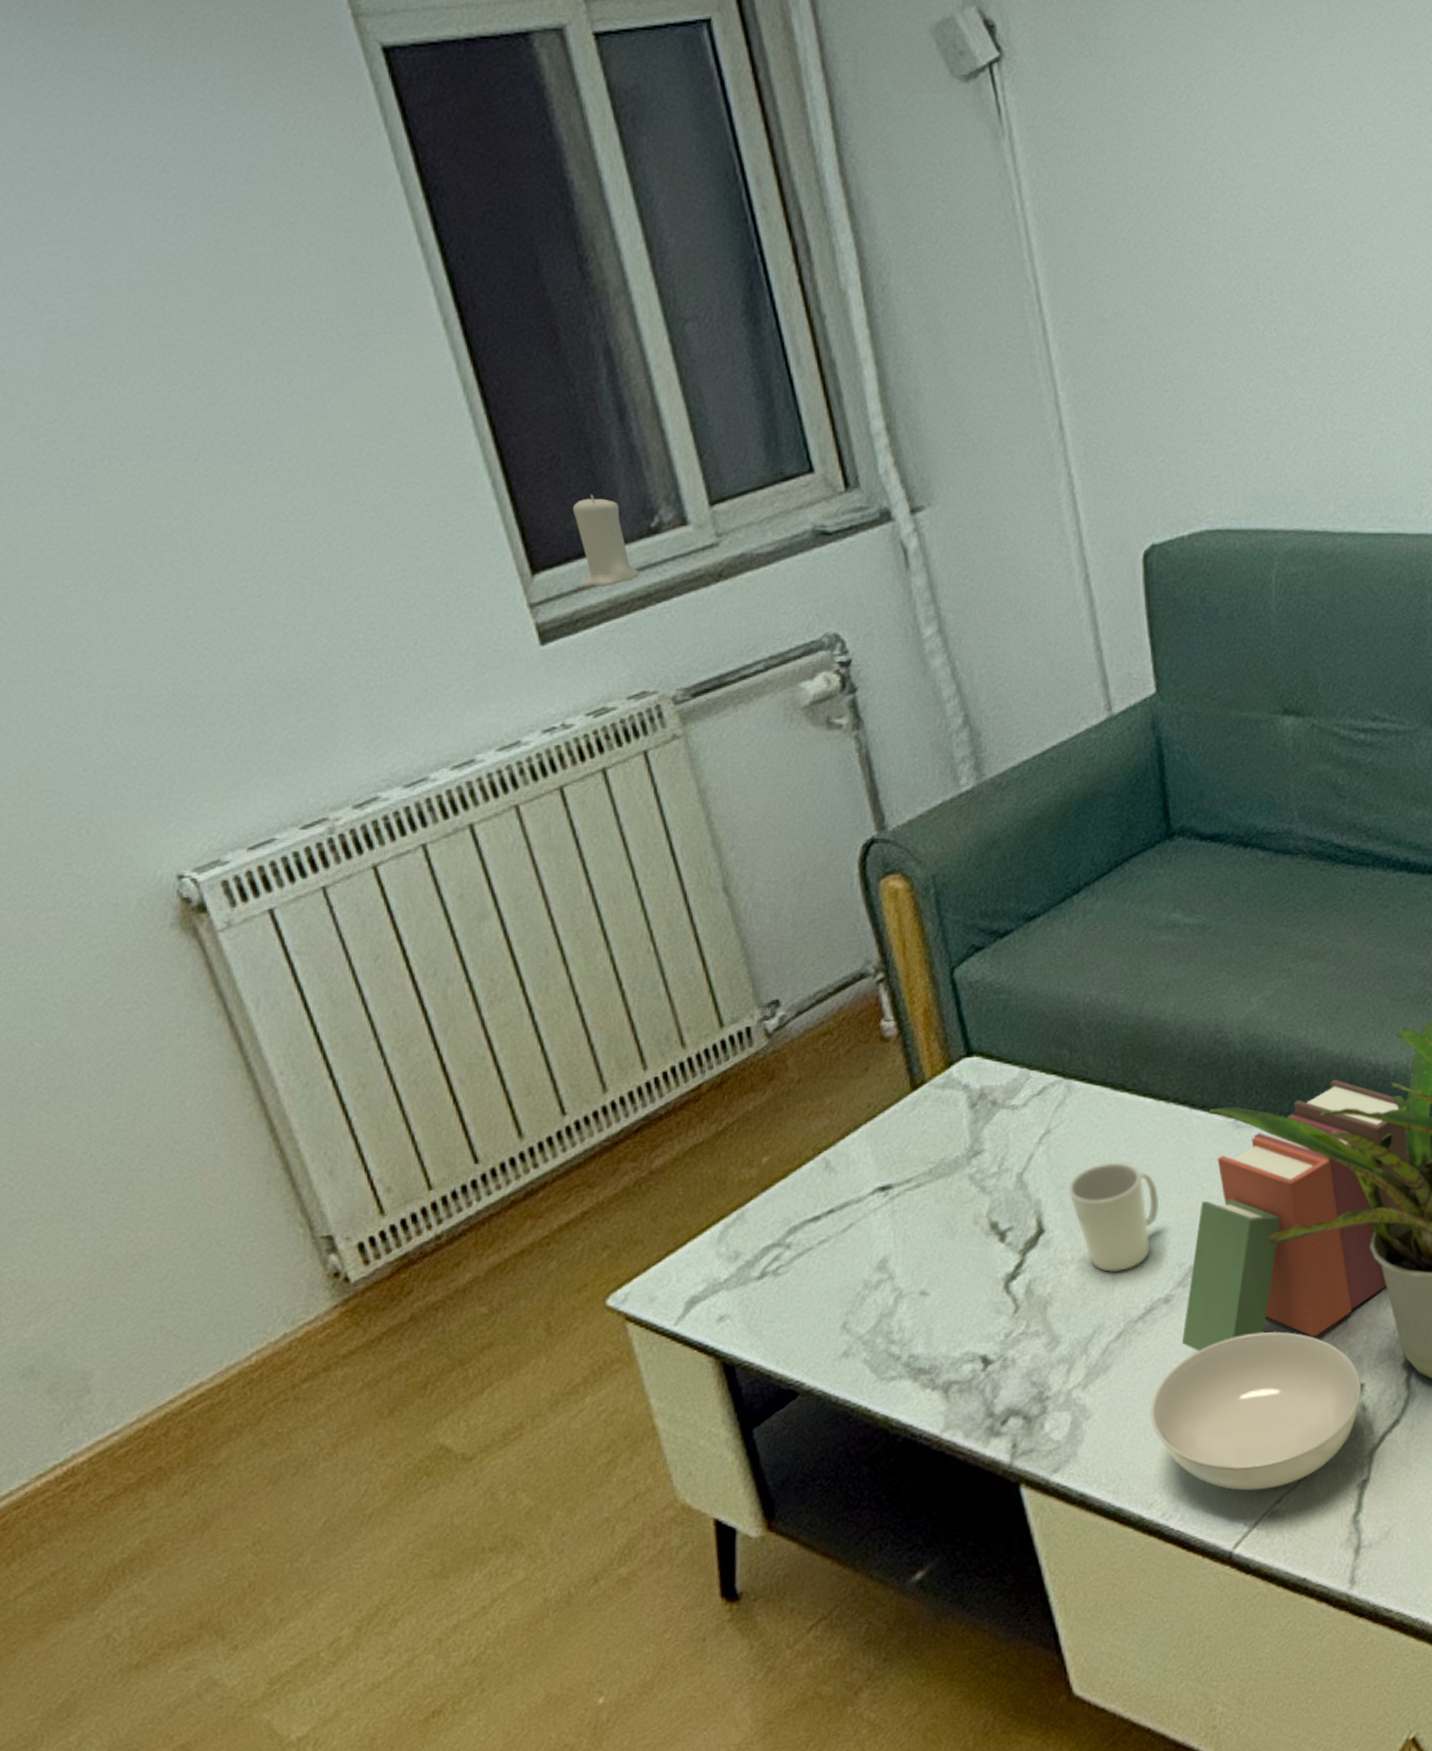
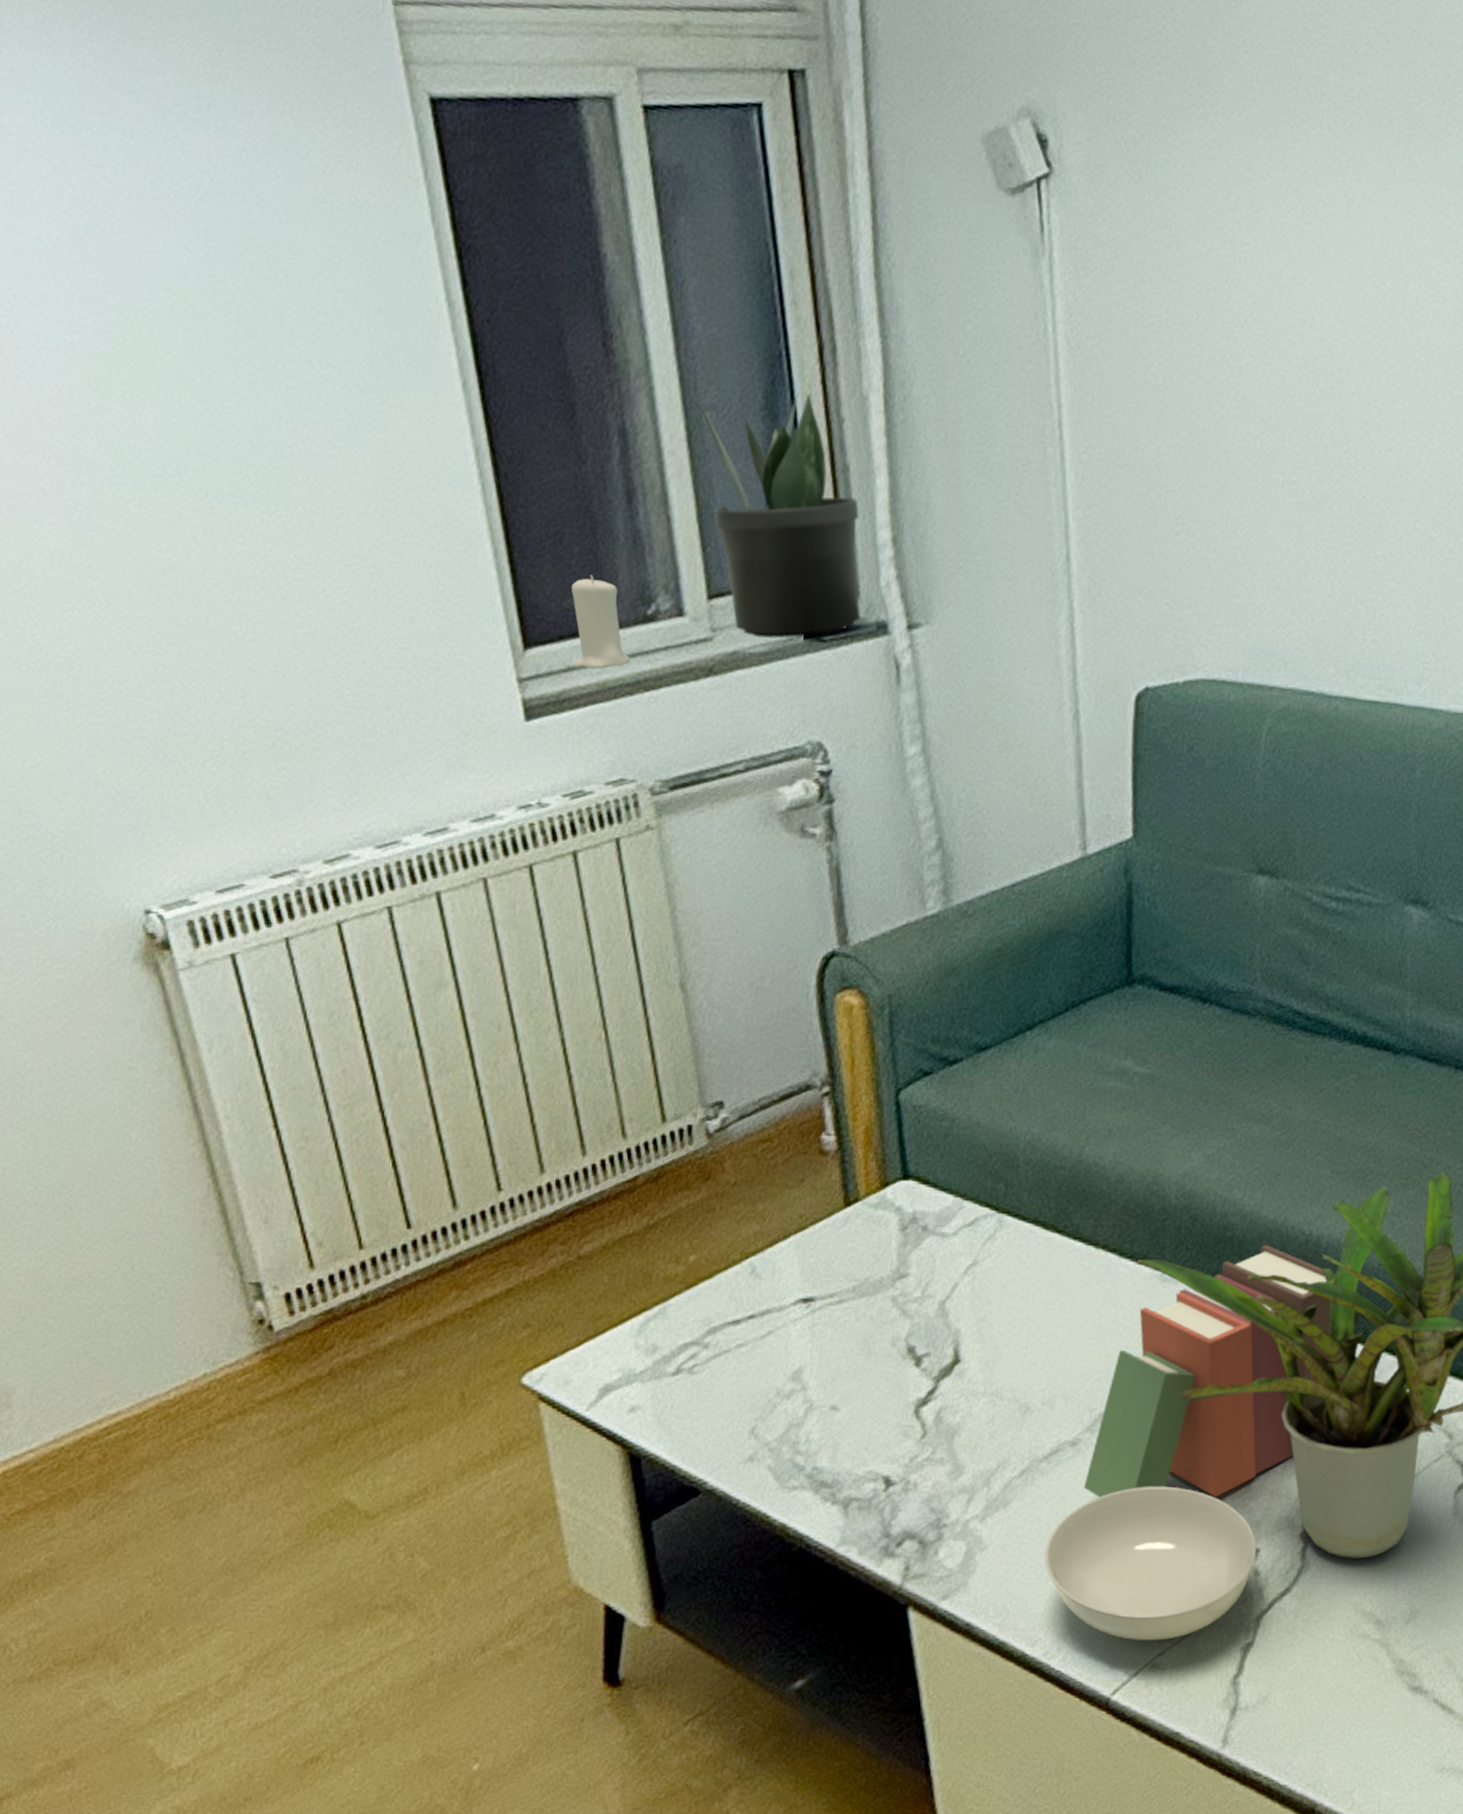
planter: none [675,294,864,538] -> present [695,393,861,640]
mug: present [1069,1162,1160,1272] -> none [989,1300,1078,1409]

